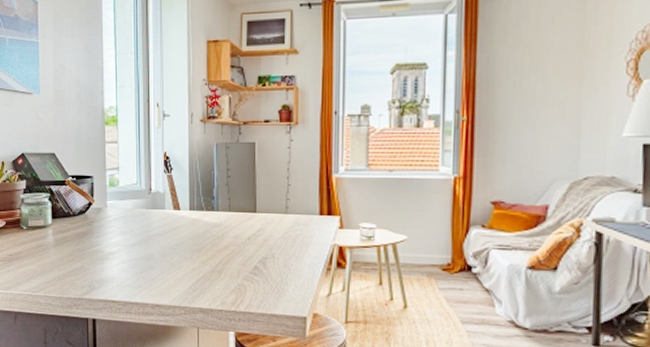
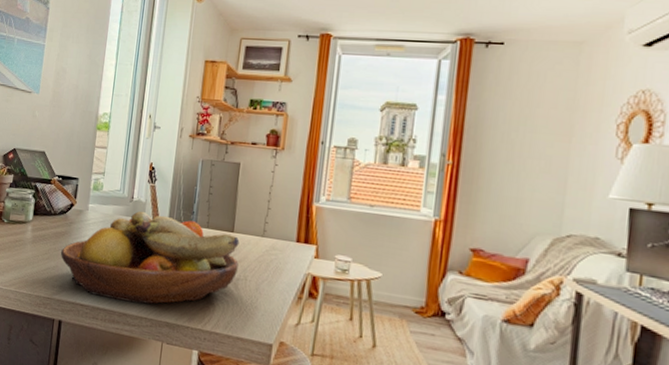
fruit bowl: none [85,202,264,294] -> present [60,211,240,305]

